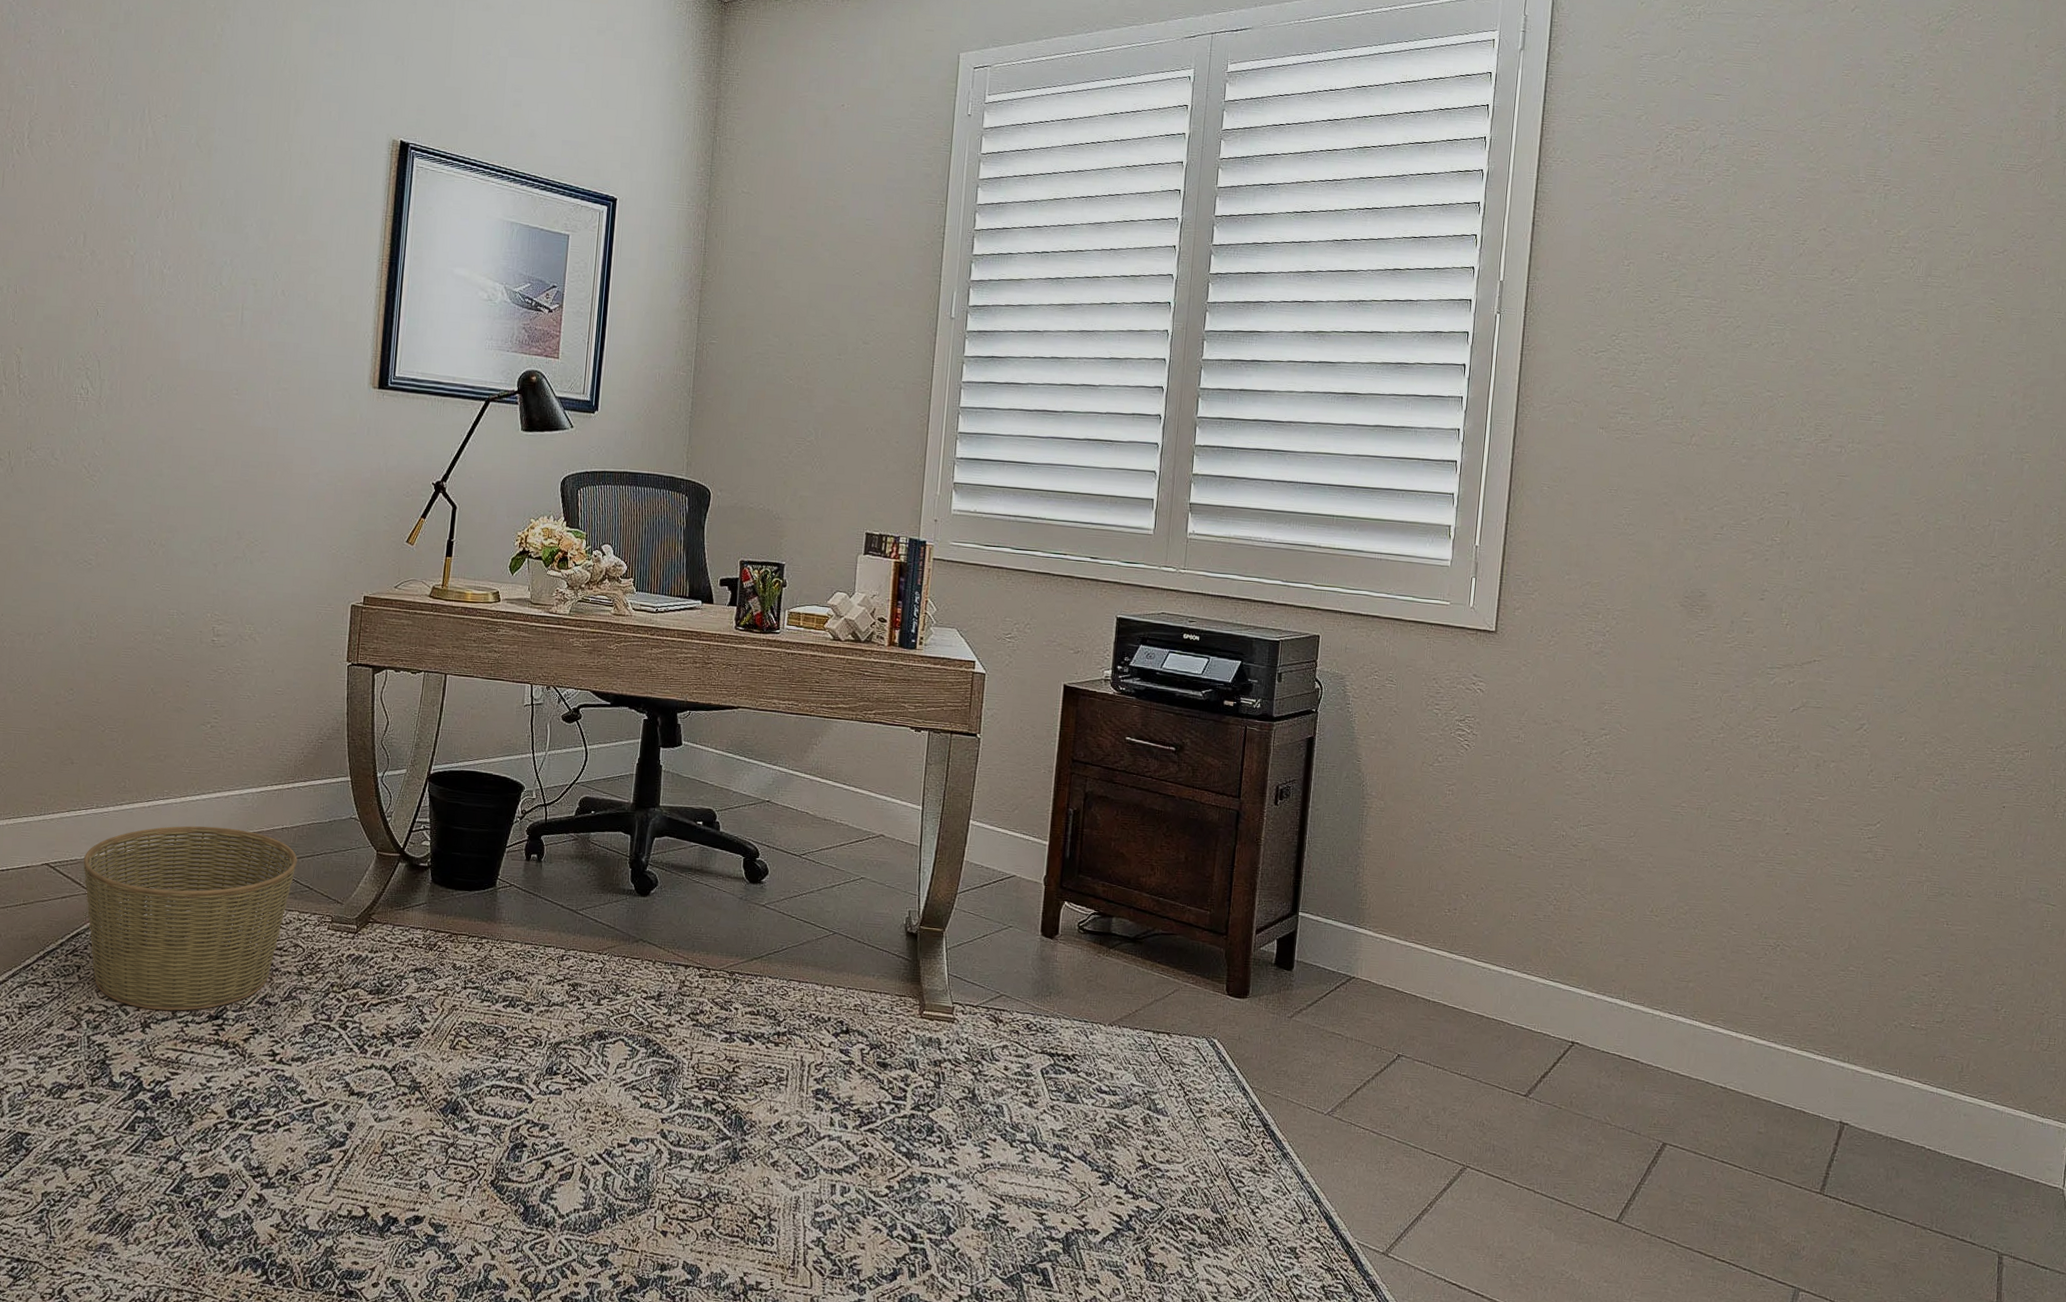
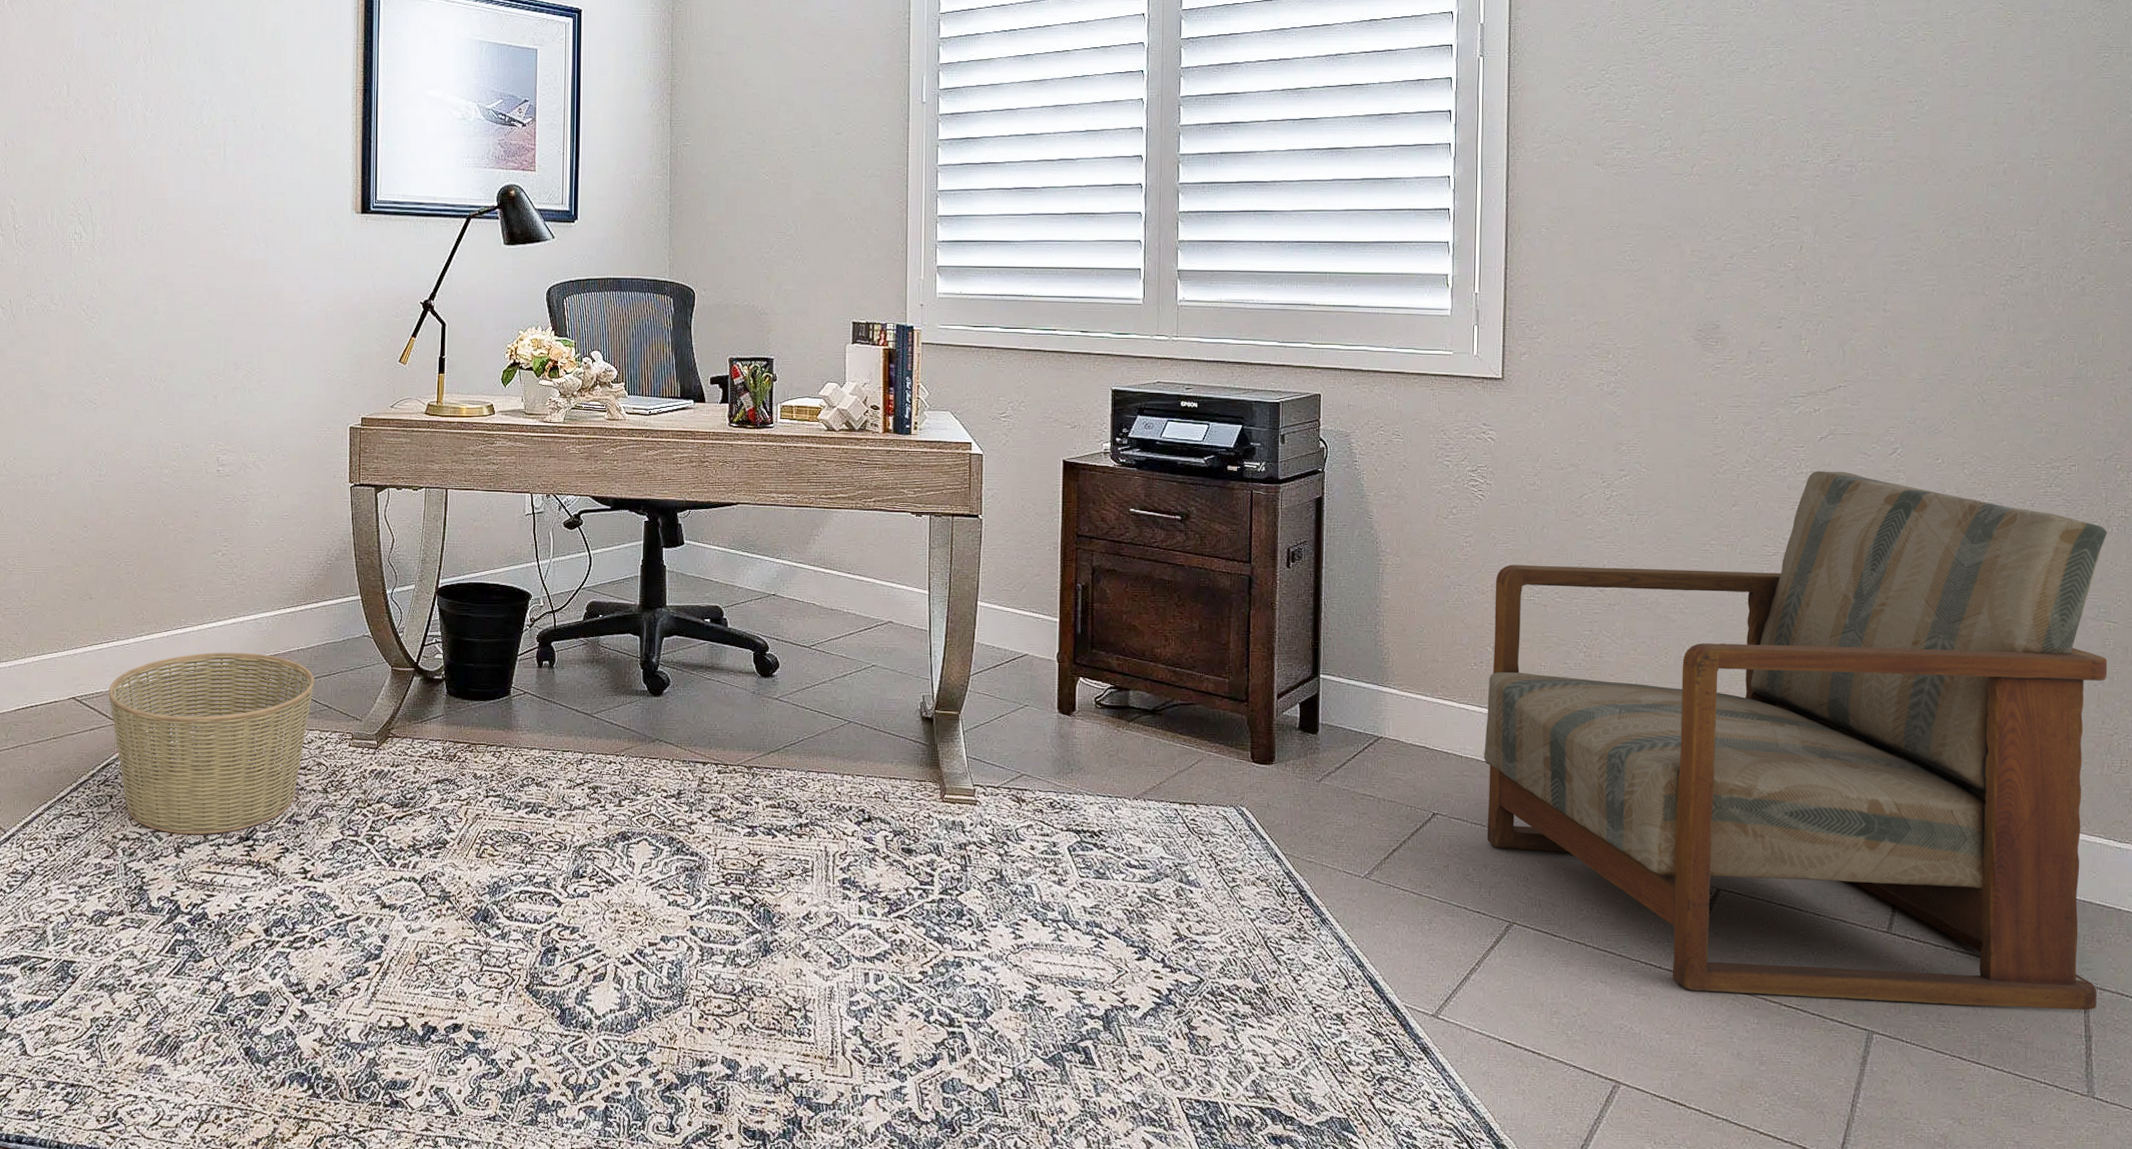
armchair: none [1447,741,2054,1278] -> present [1484,471,2108,1010]

